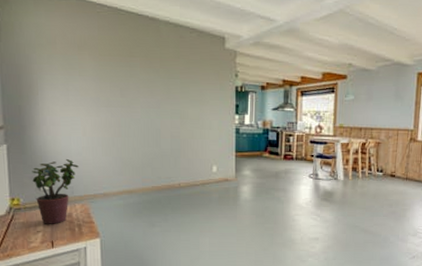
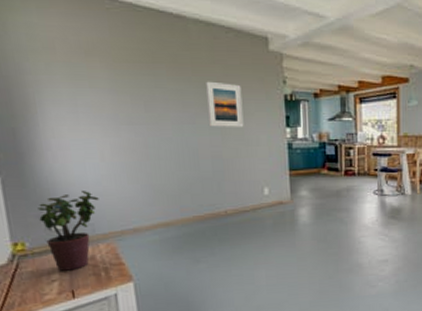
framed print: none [171,73,200,113] -> present [206,81,244,127]

